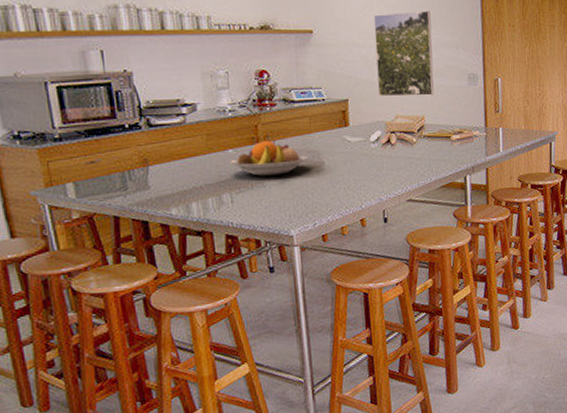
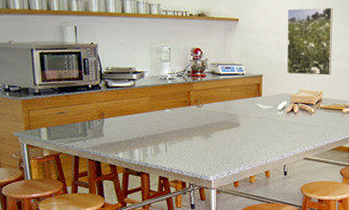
fruit bowl: present [229,140,308,176] -> none [166,104,228,132]

